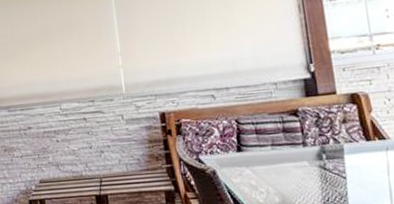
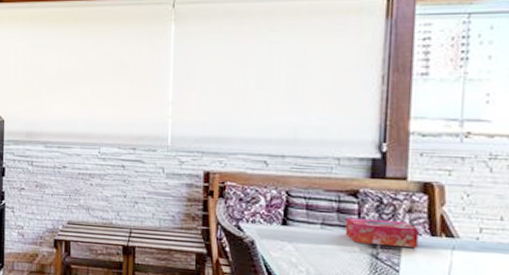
tissue box: none [291,132,358,158] -> present [345,217,419,249]

